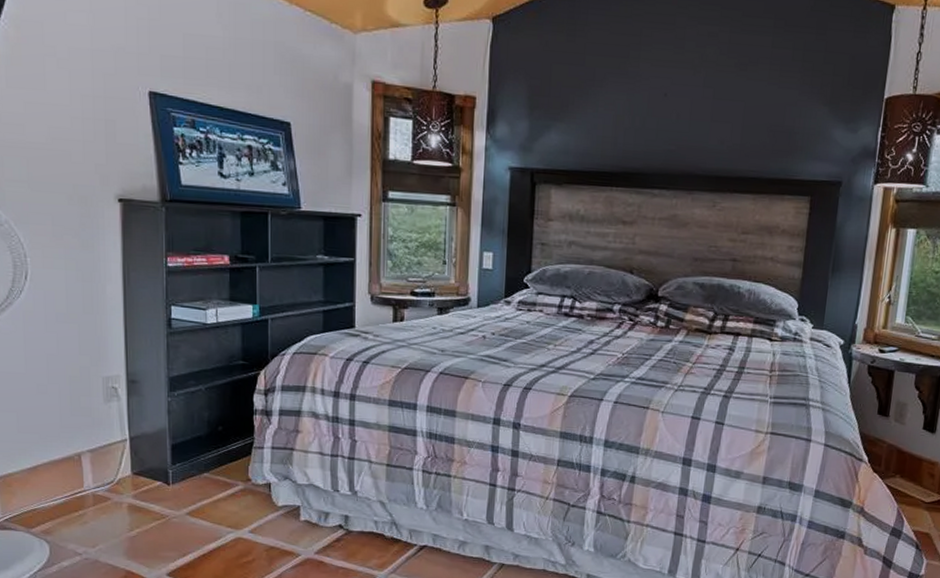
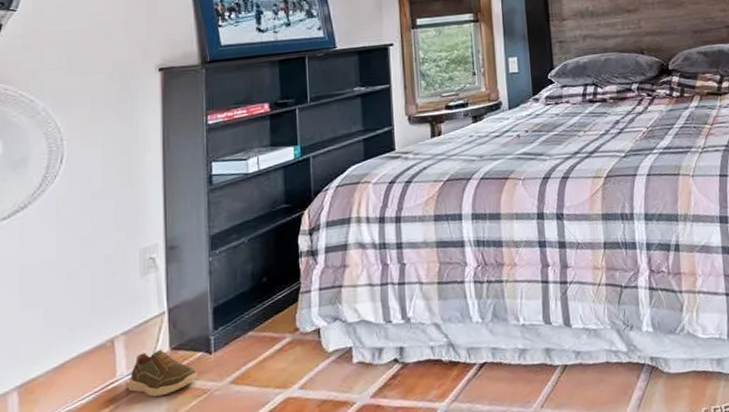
shoe: none [94,471,156,513] -> present [128,349,197,398]

